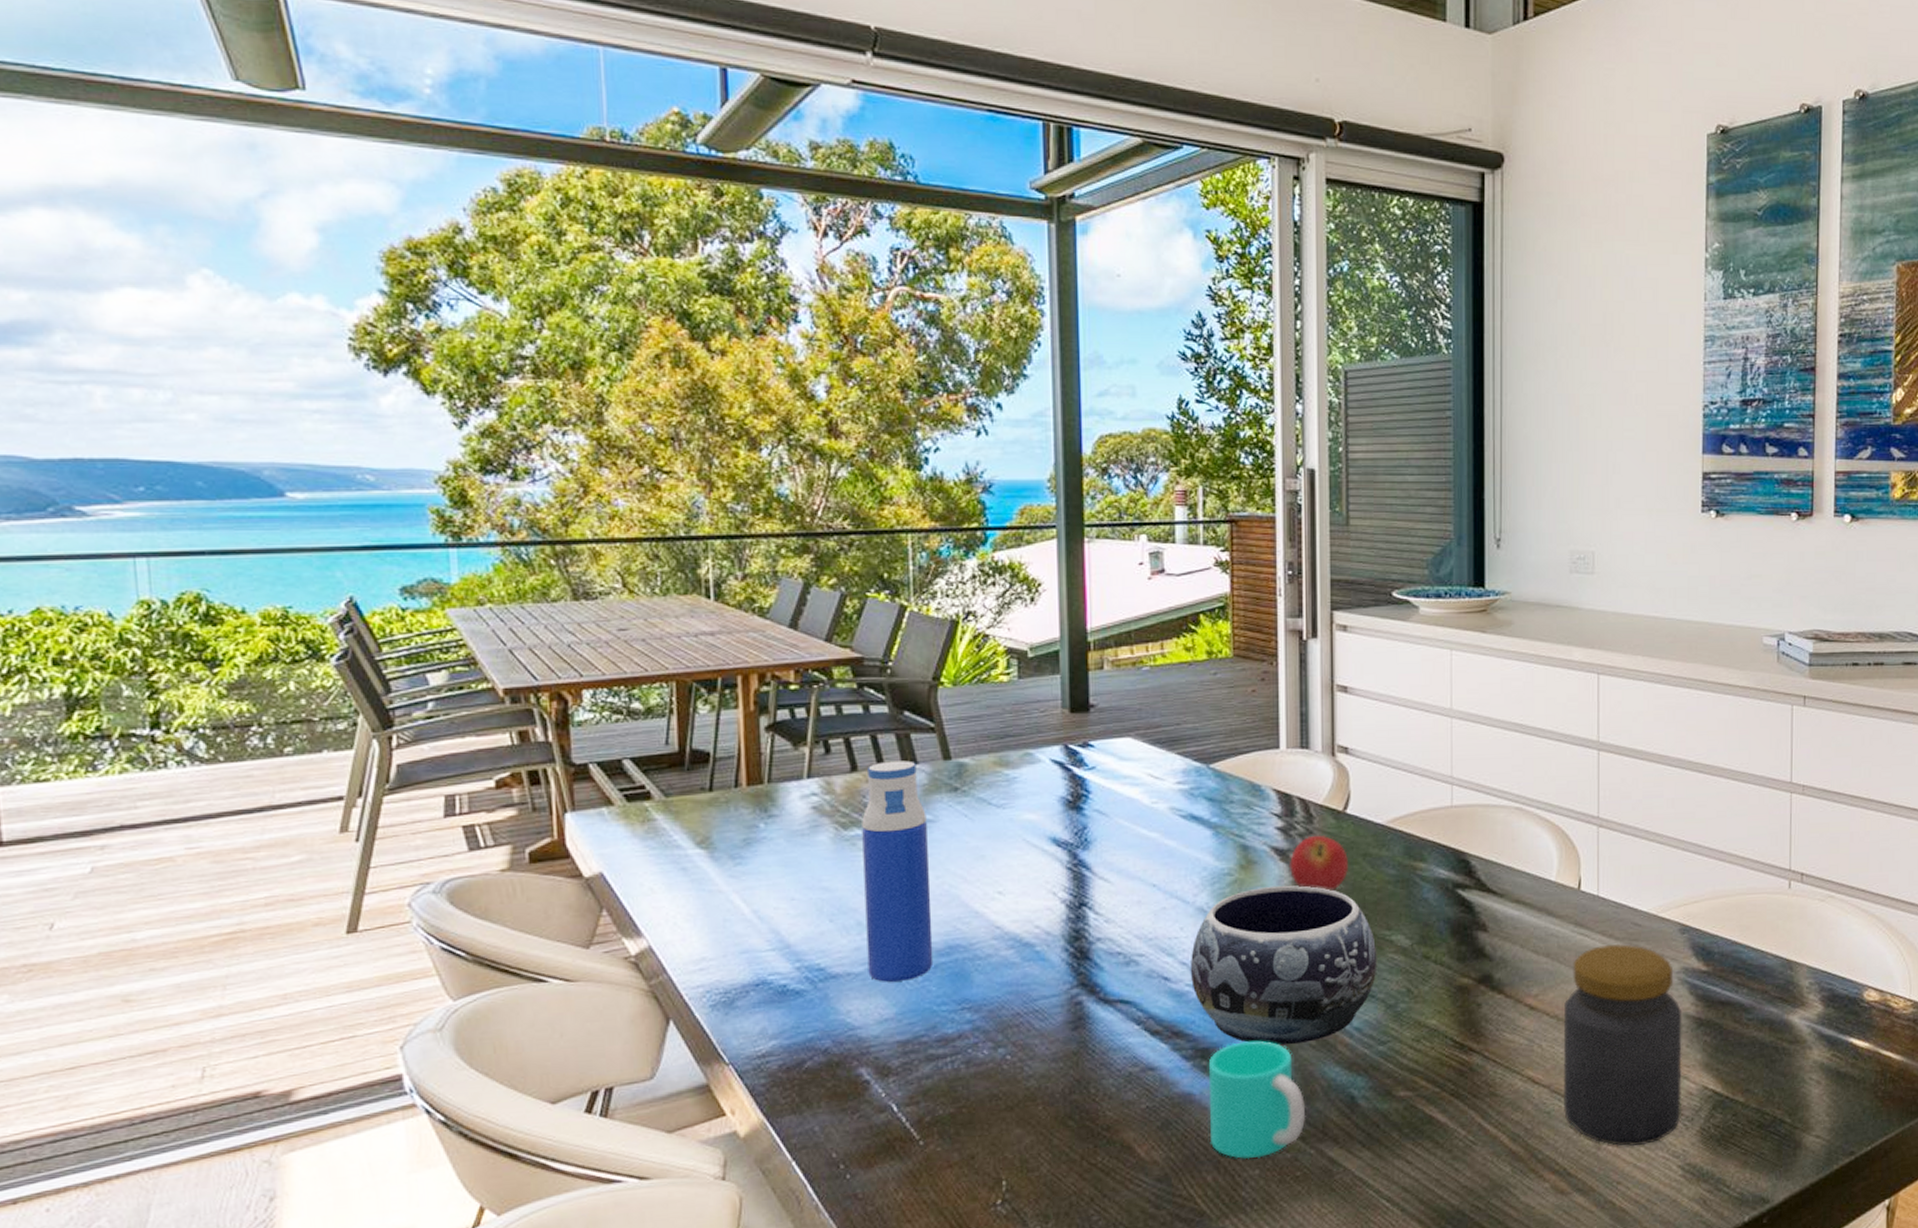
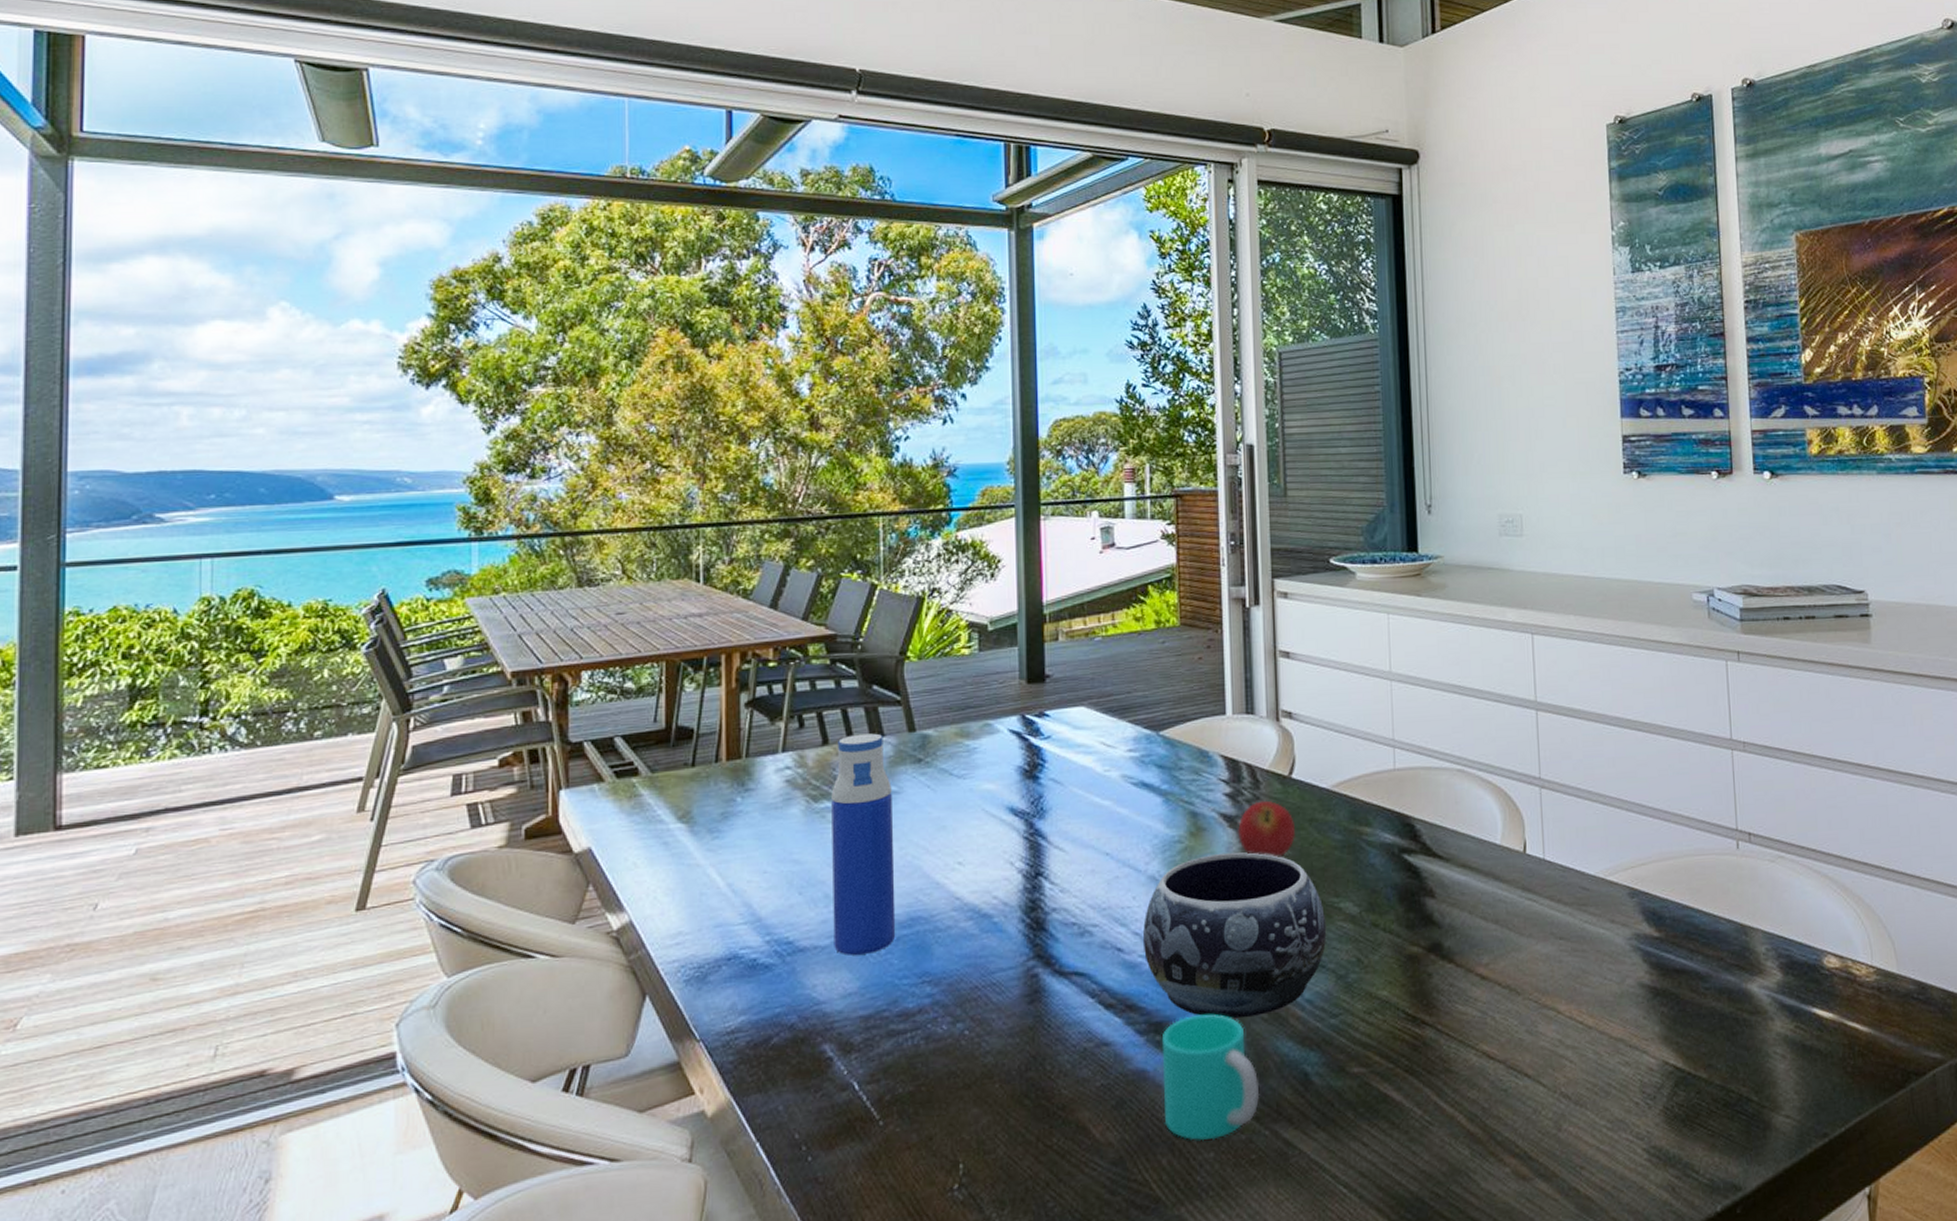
jar: present [1564,943,1682,1147] -> none [1516,909,1643,1128]

